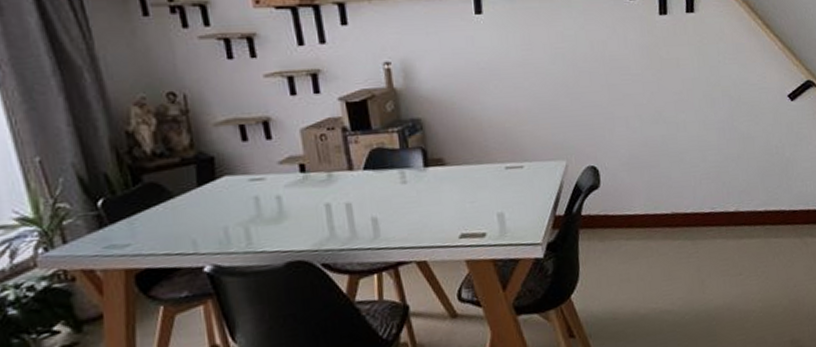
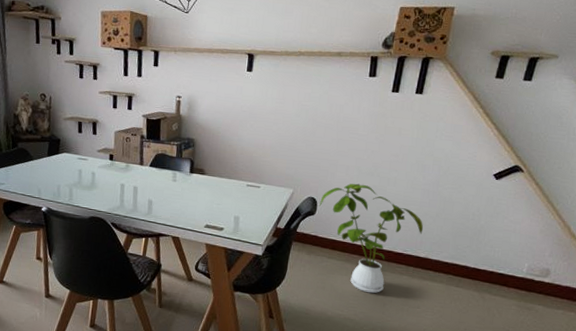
house plant: none [602,136,728,272] -> present [320,183,424,294]

